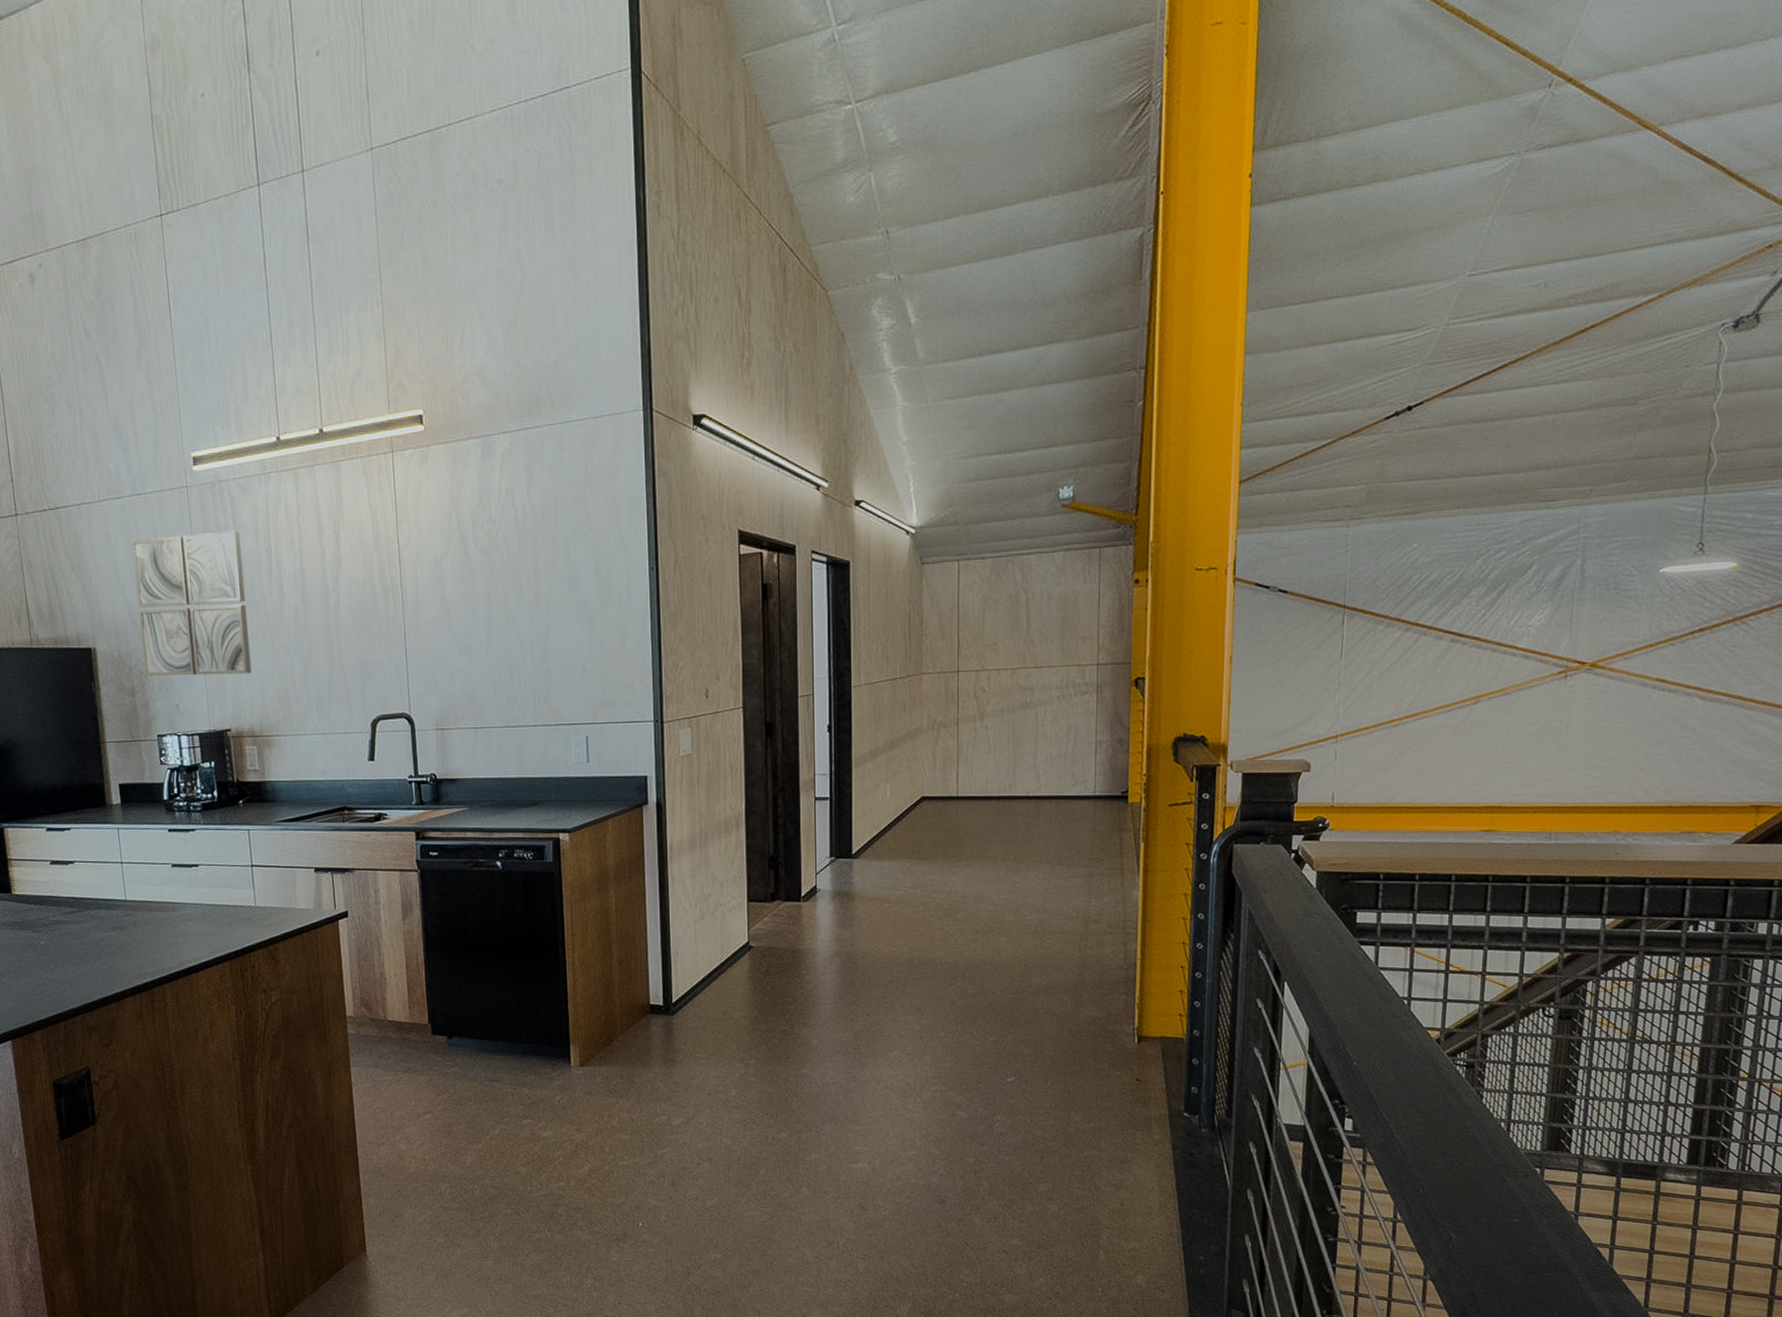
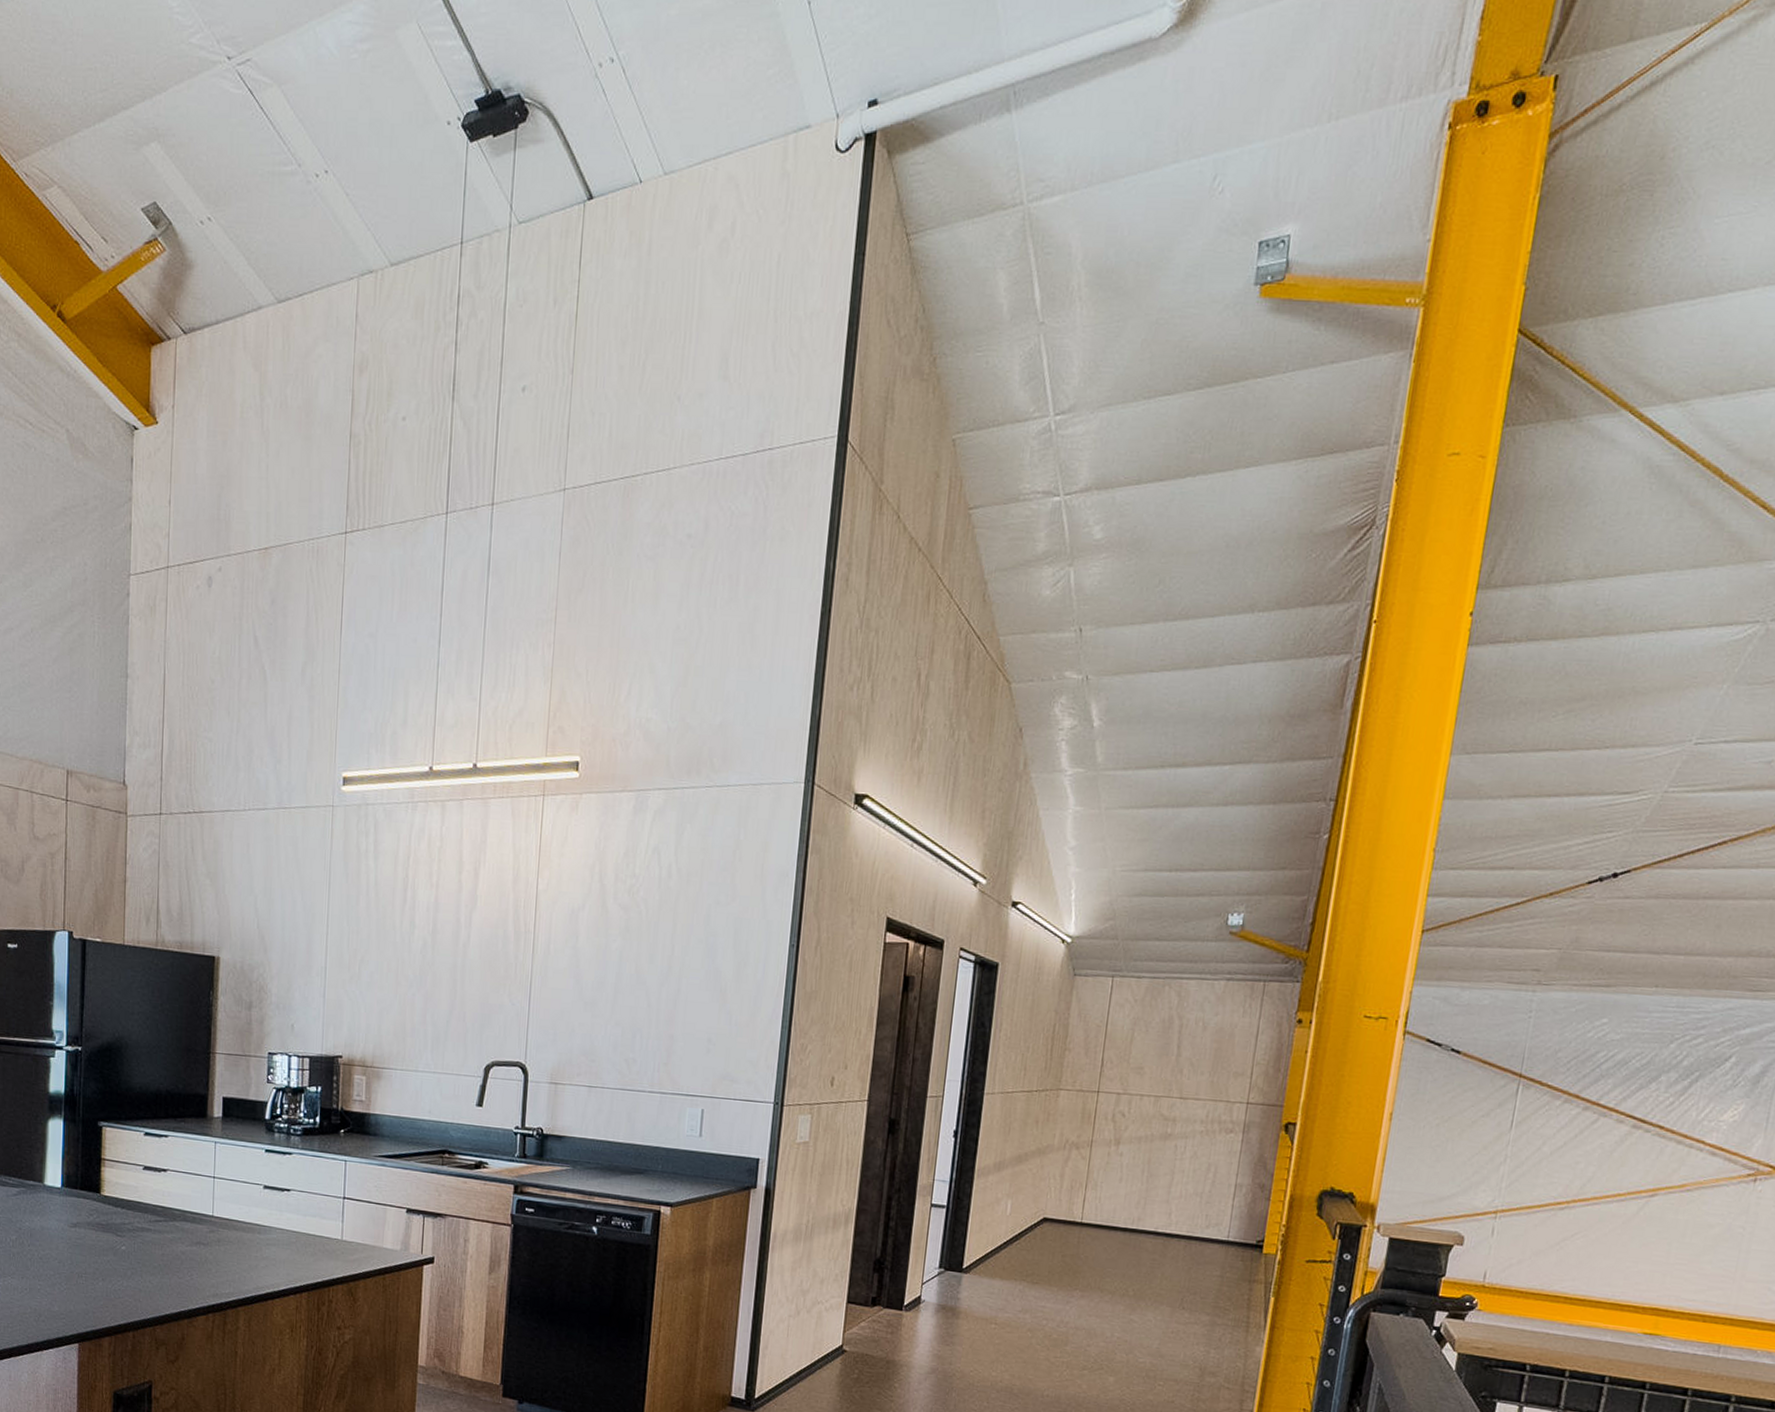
wall art: present [132,531,252,676] -> none [265,853,379,1003]

